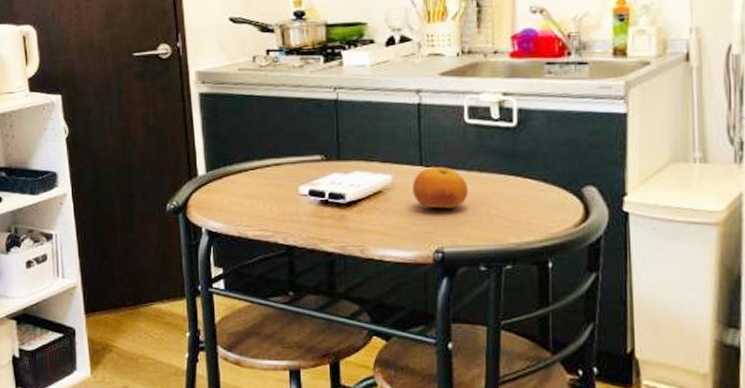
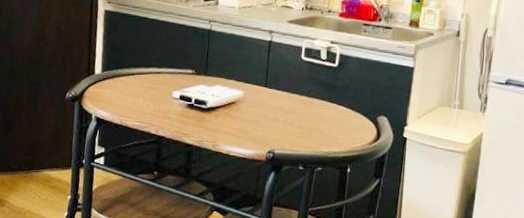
fruit: present [412,167,469,209] -> none [257,89,298,122]

